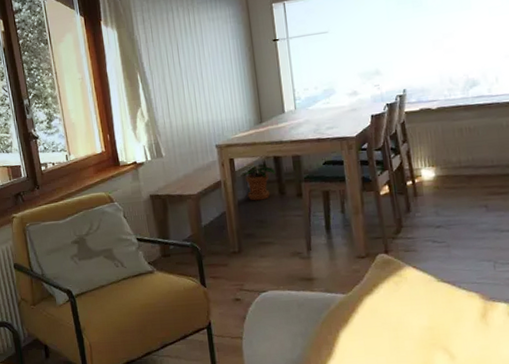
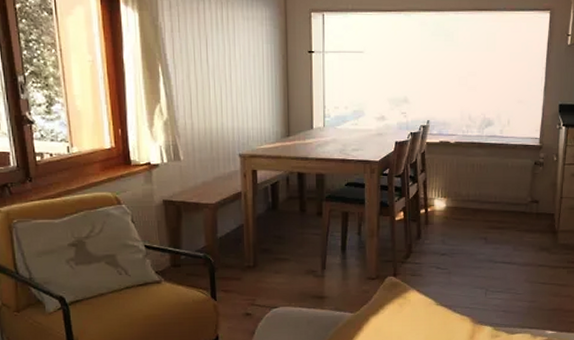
potted plant: present [242,163,275,201] -> none [264,178,298,216]

